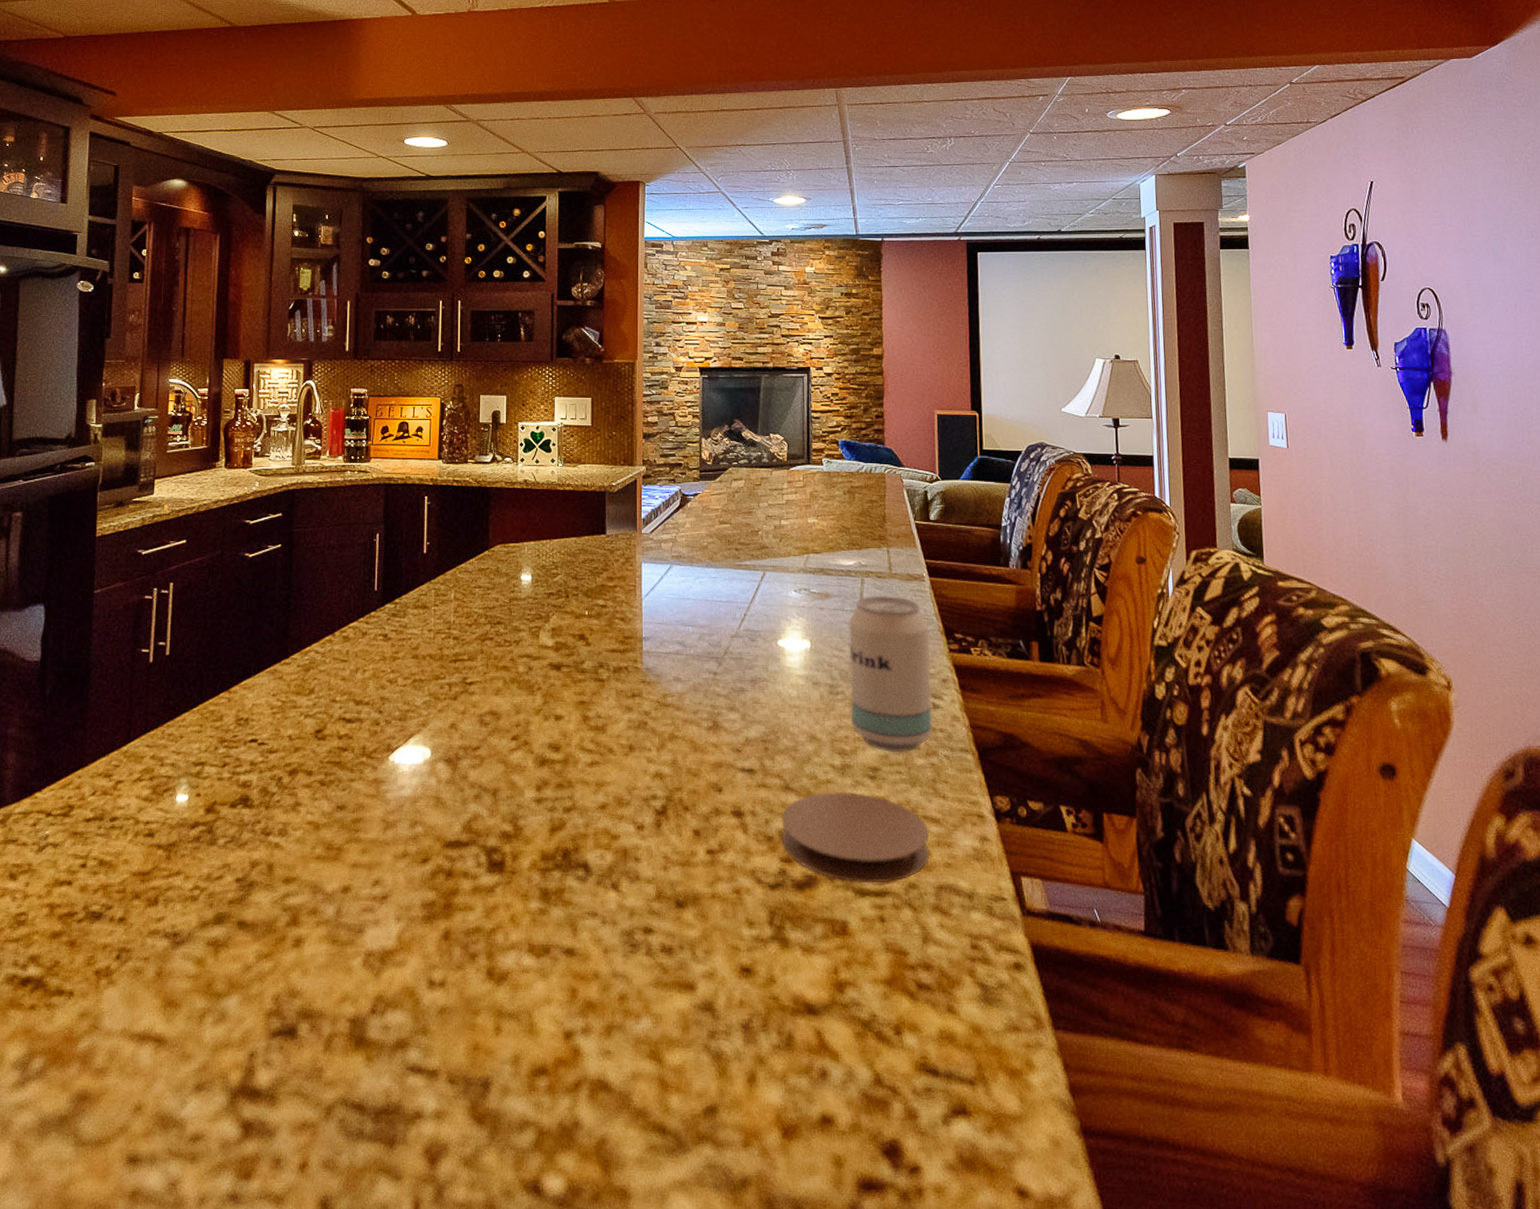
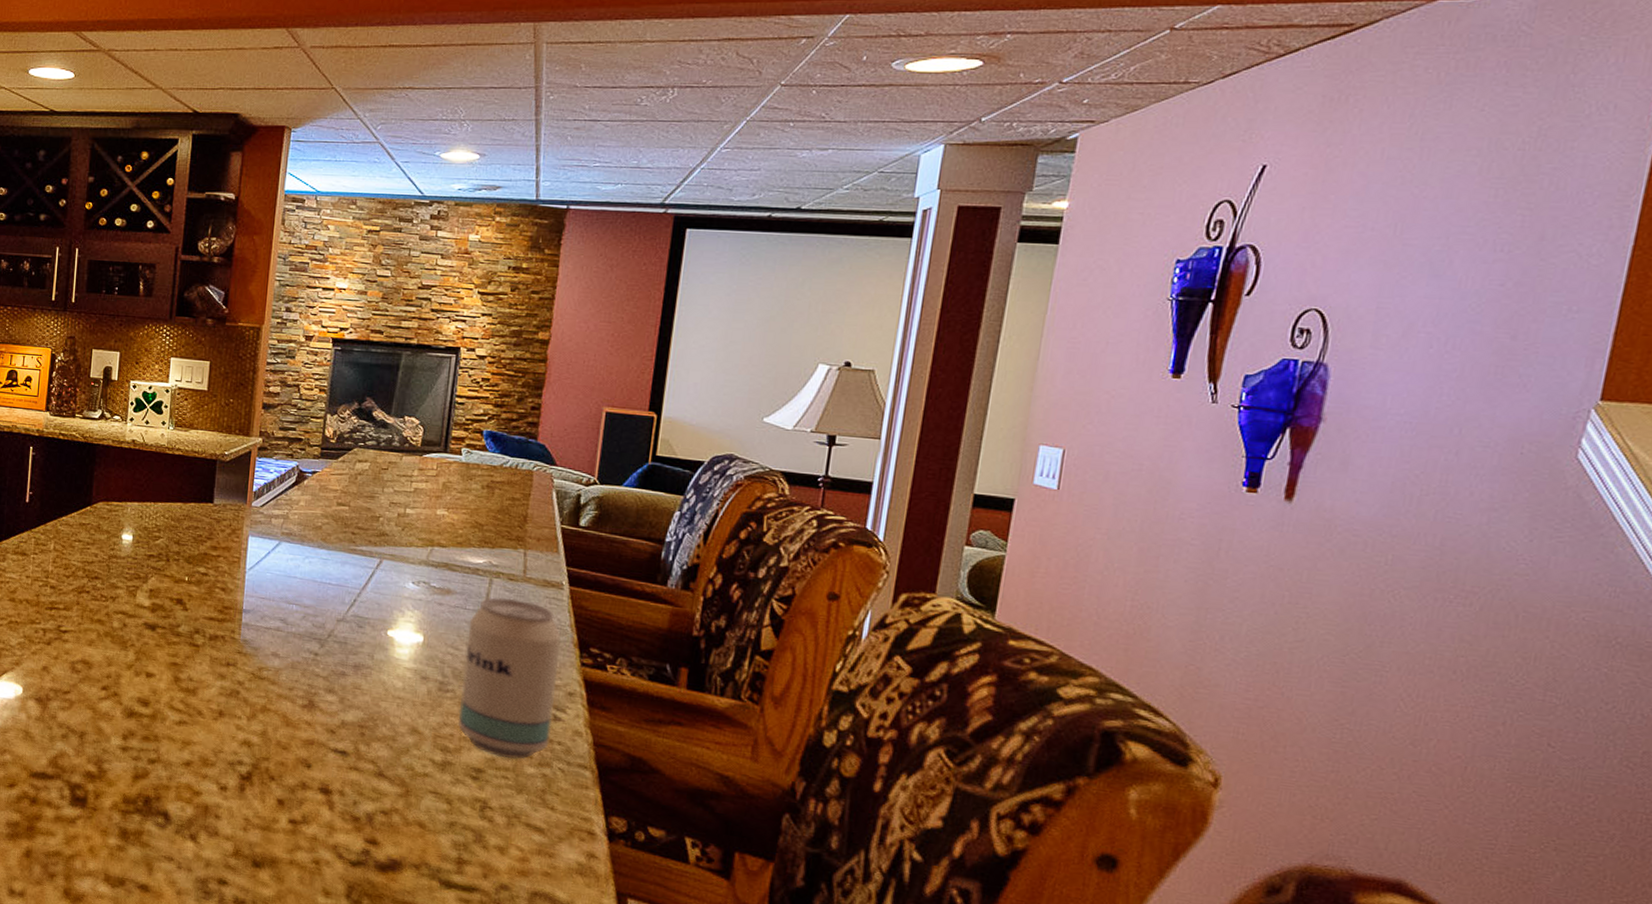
coaster: present [781,791,930,883] -> none [368,784,530,881]

